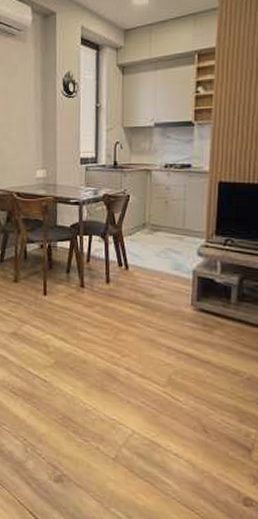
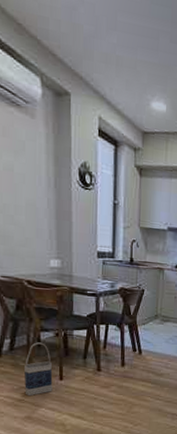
bag: none [12,254,37,311] -> present [25,342,53,396]

